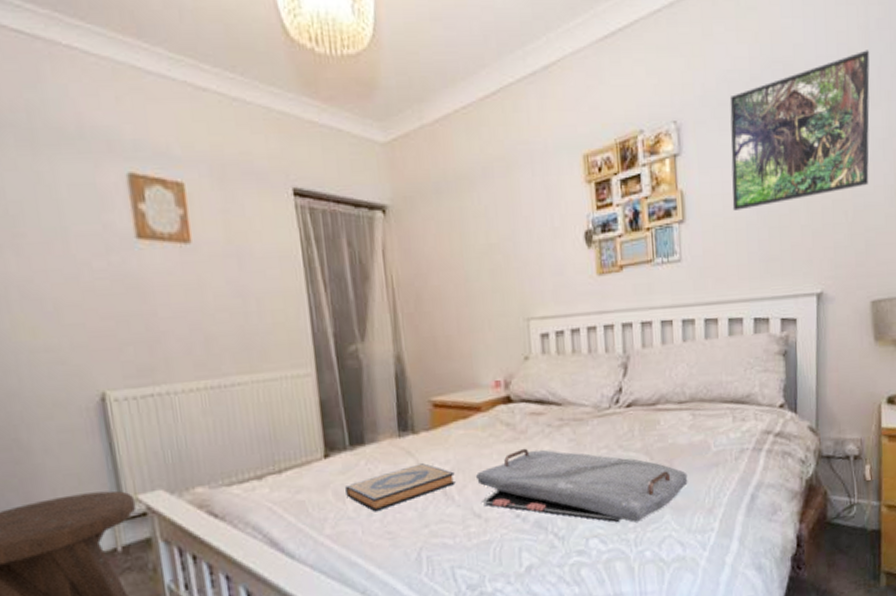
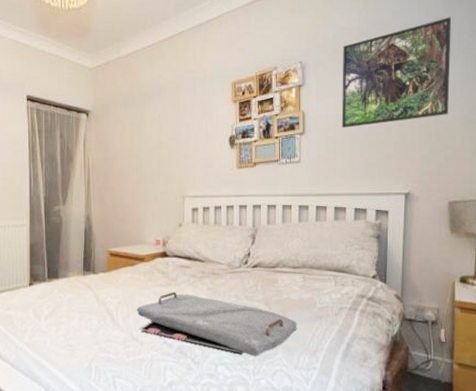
hardback book: present [345,463,456,512] -> none [42,296,121,329]

